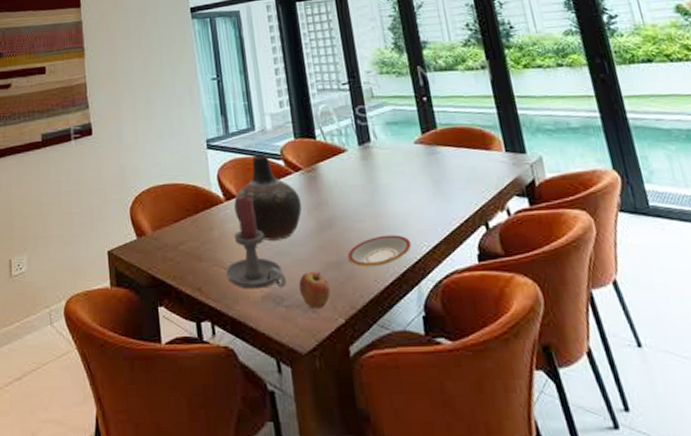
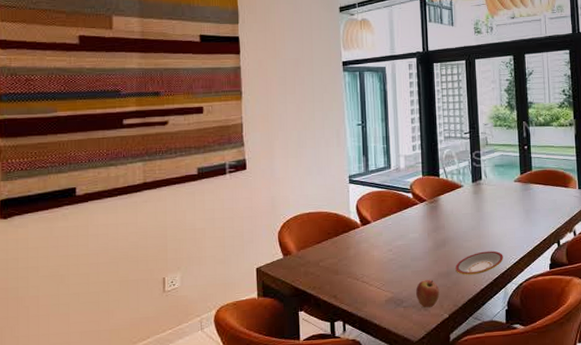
candle holder: present [225,196,287,289] -> none [357,222,406,295]
vase: present [234,154,302,241] -> none [369,188,423,257]

